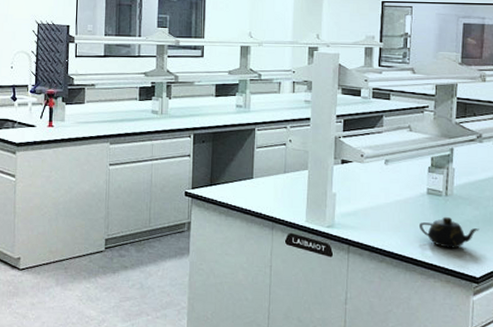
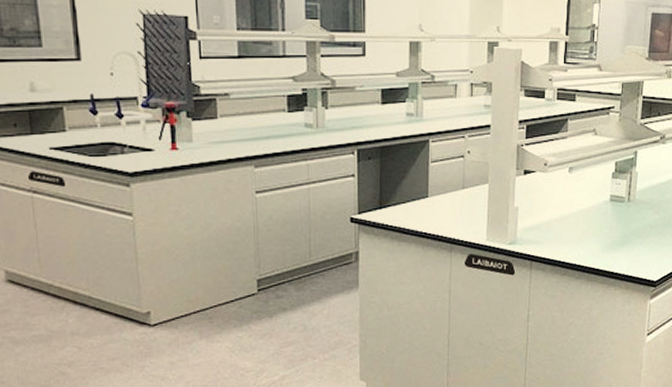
teapot: present [420,216,480,249] -> none [602,222,659,255]

